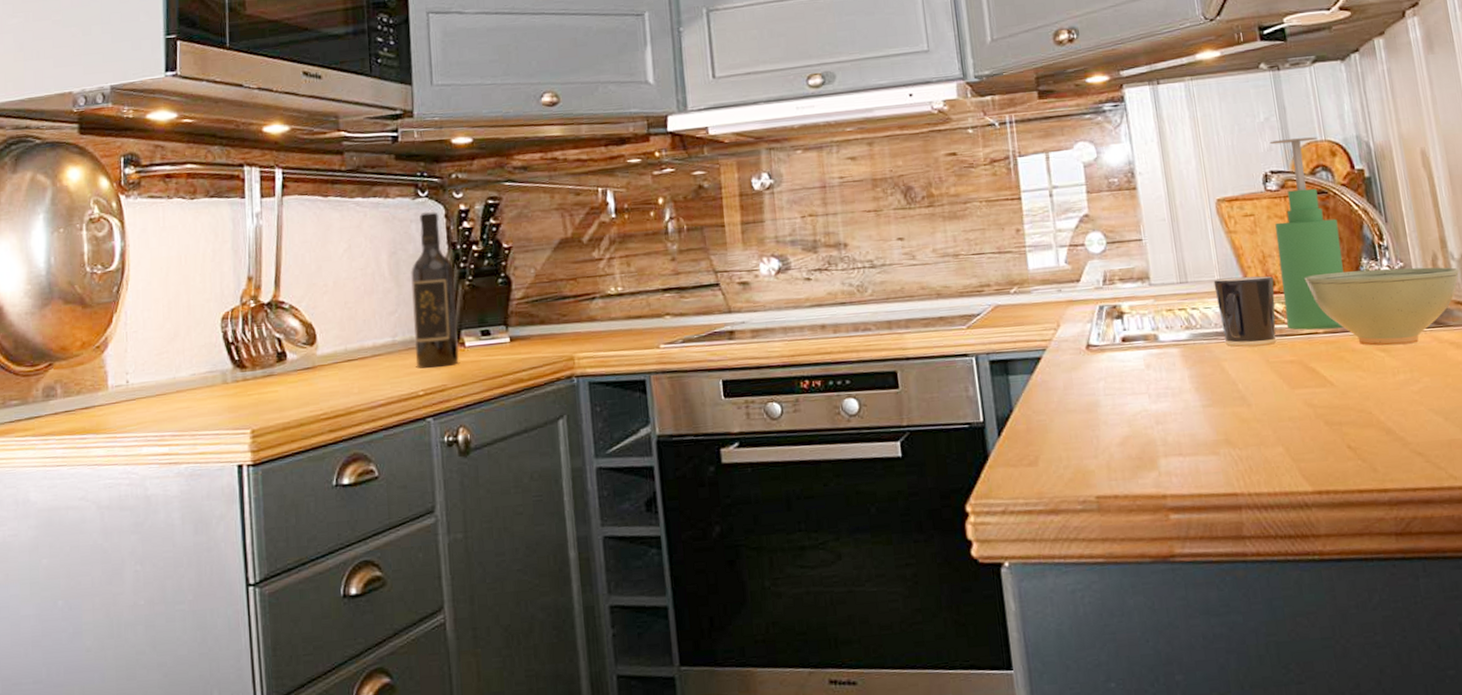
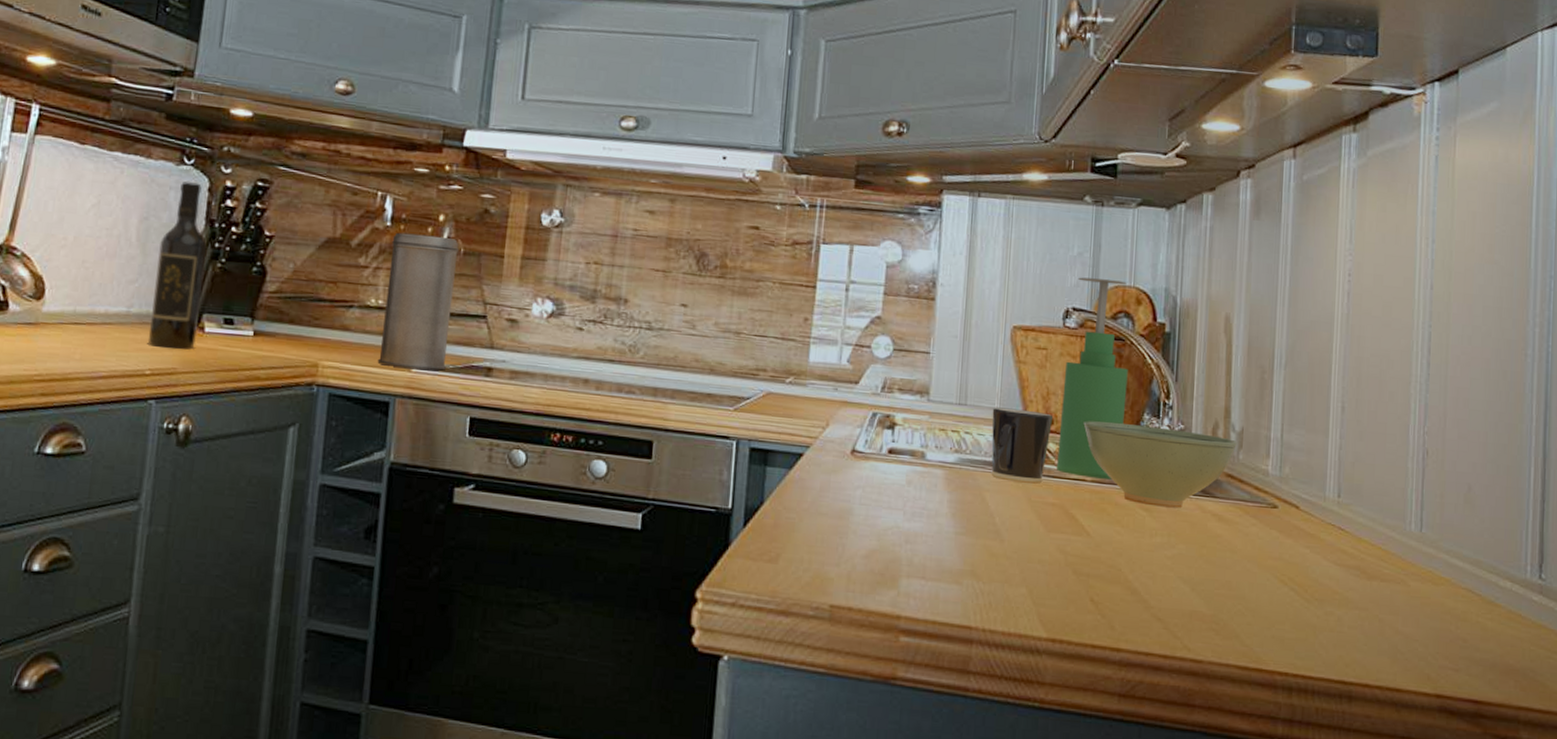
canister: none [619,218,691,347] -> present [377,232,460,371]

